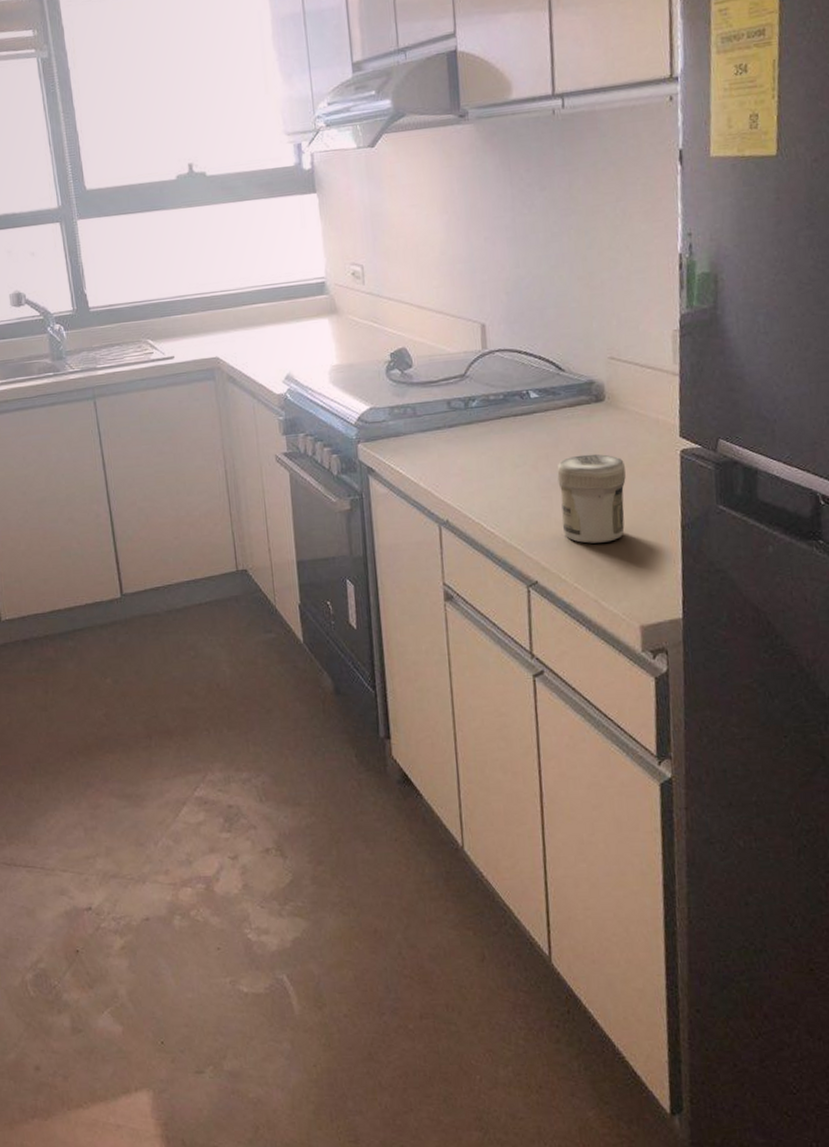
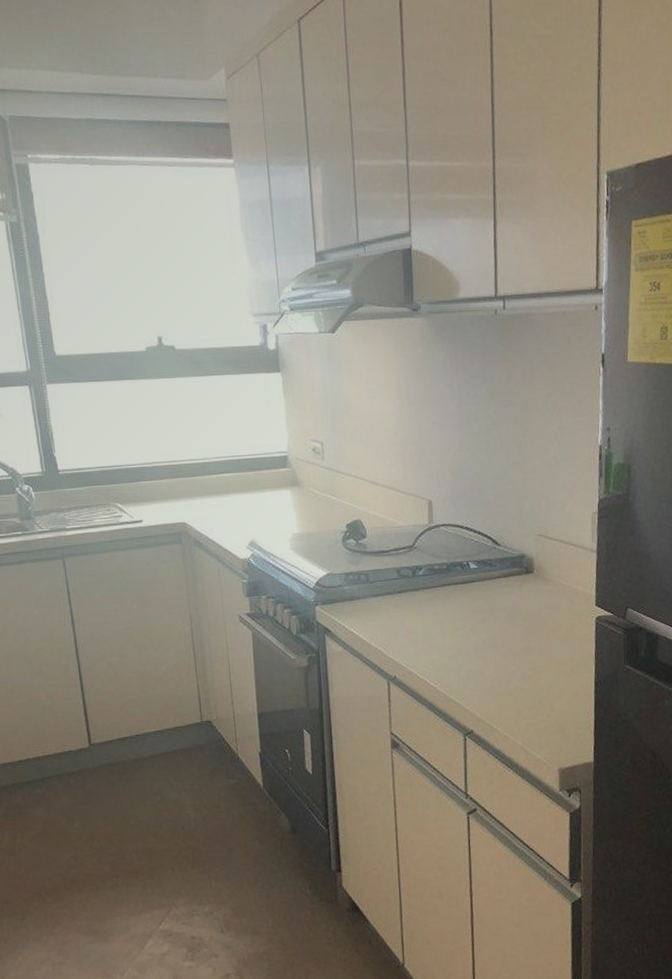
jar: present [557,453,626,544] -> none [491,619,550,698]

